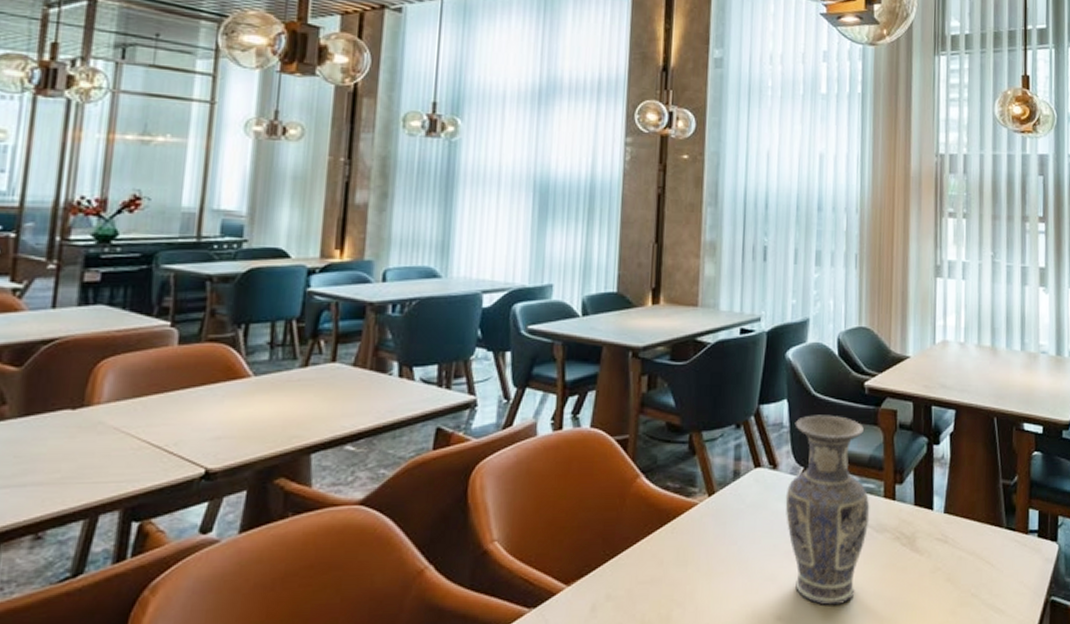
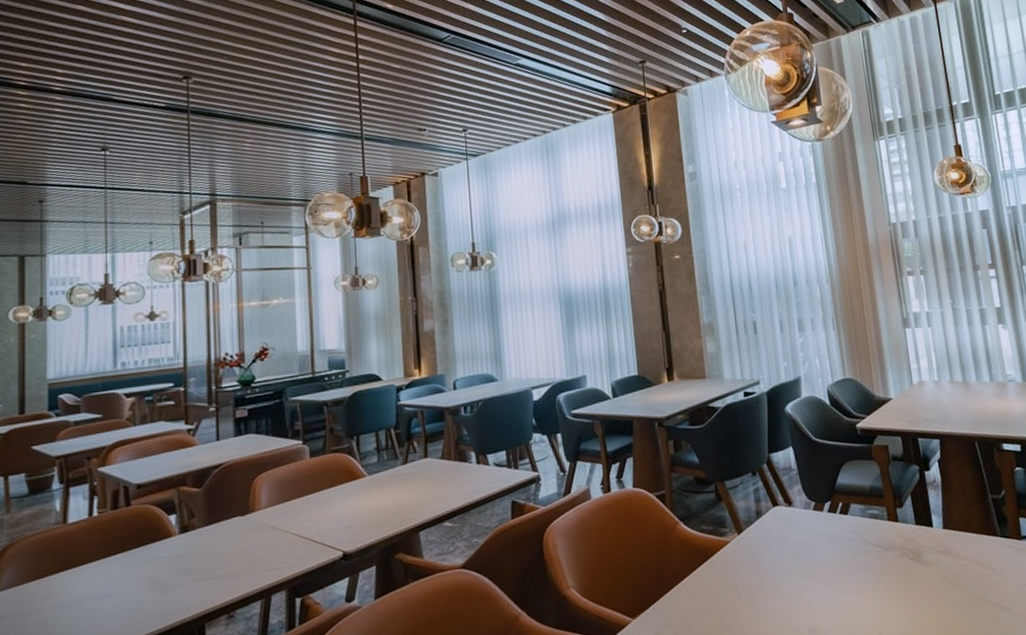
vase: present [785,415,870,606] -> none [801,455,878,617]

